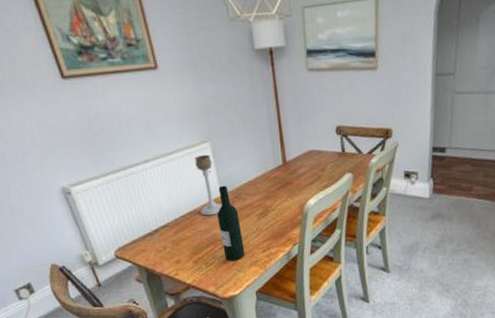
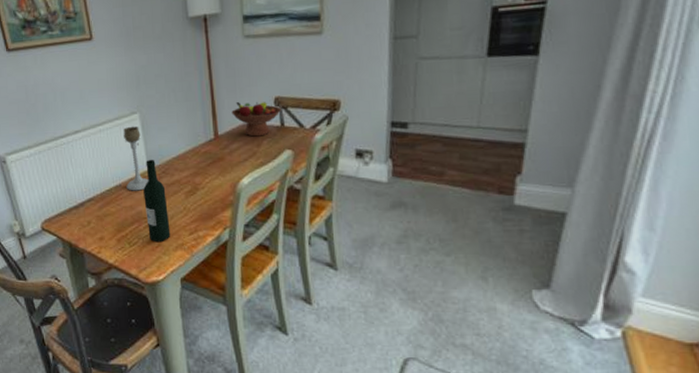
fruit bowl: none [298,130,342,162] -> present [231,102,281,137]

